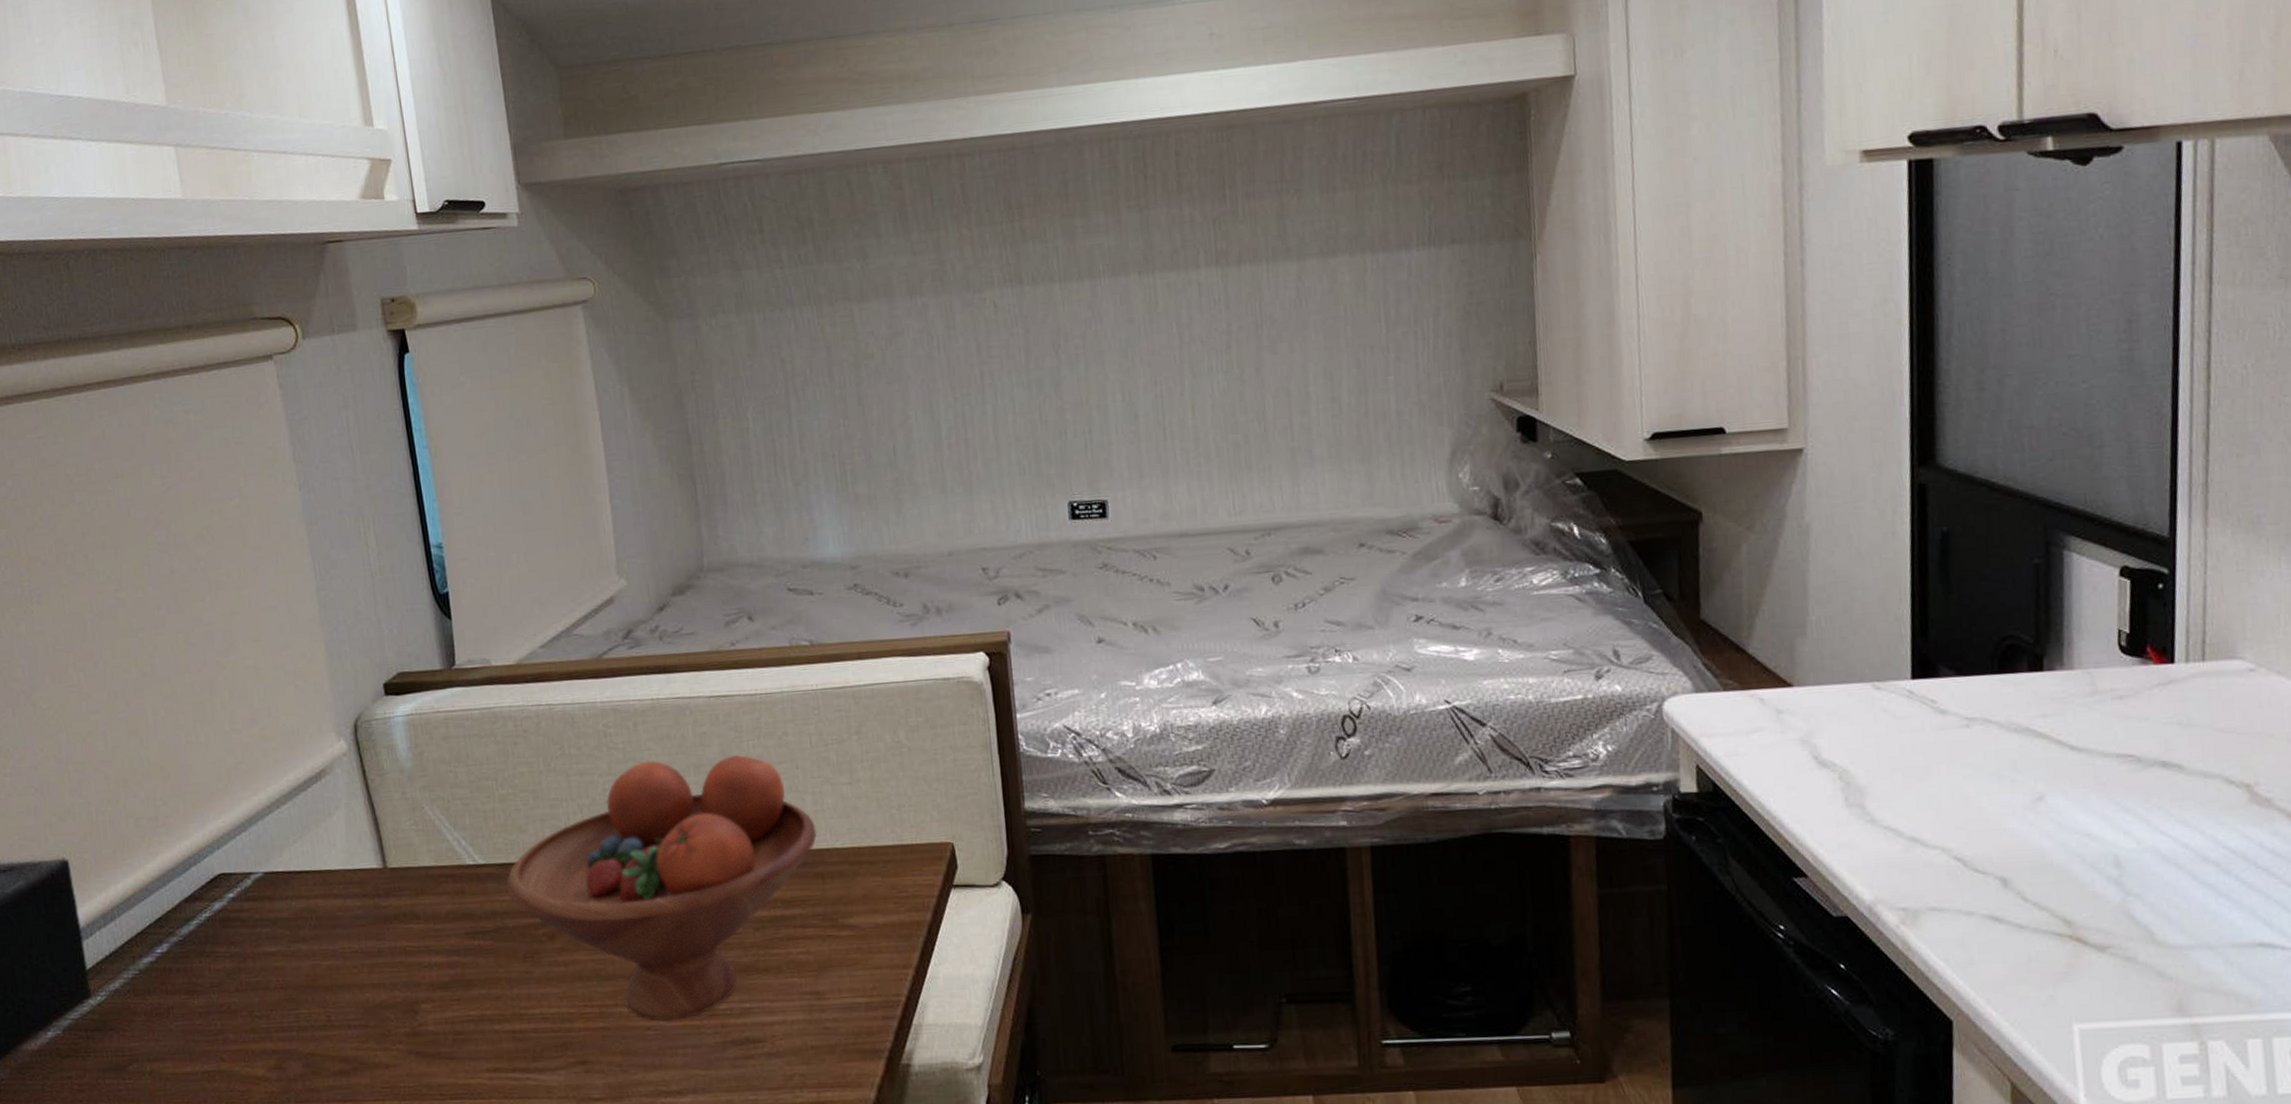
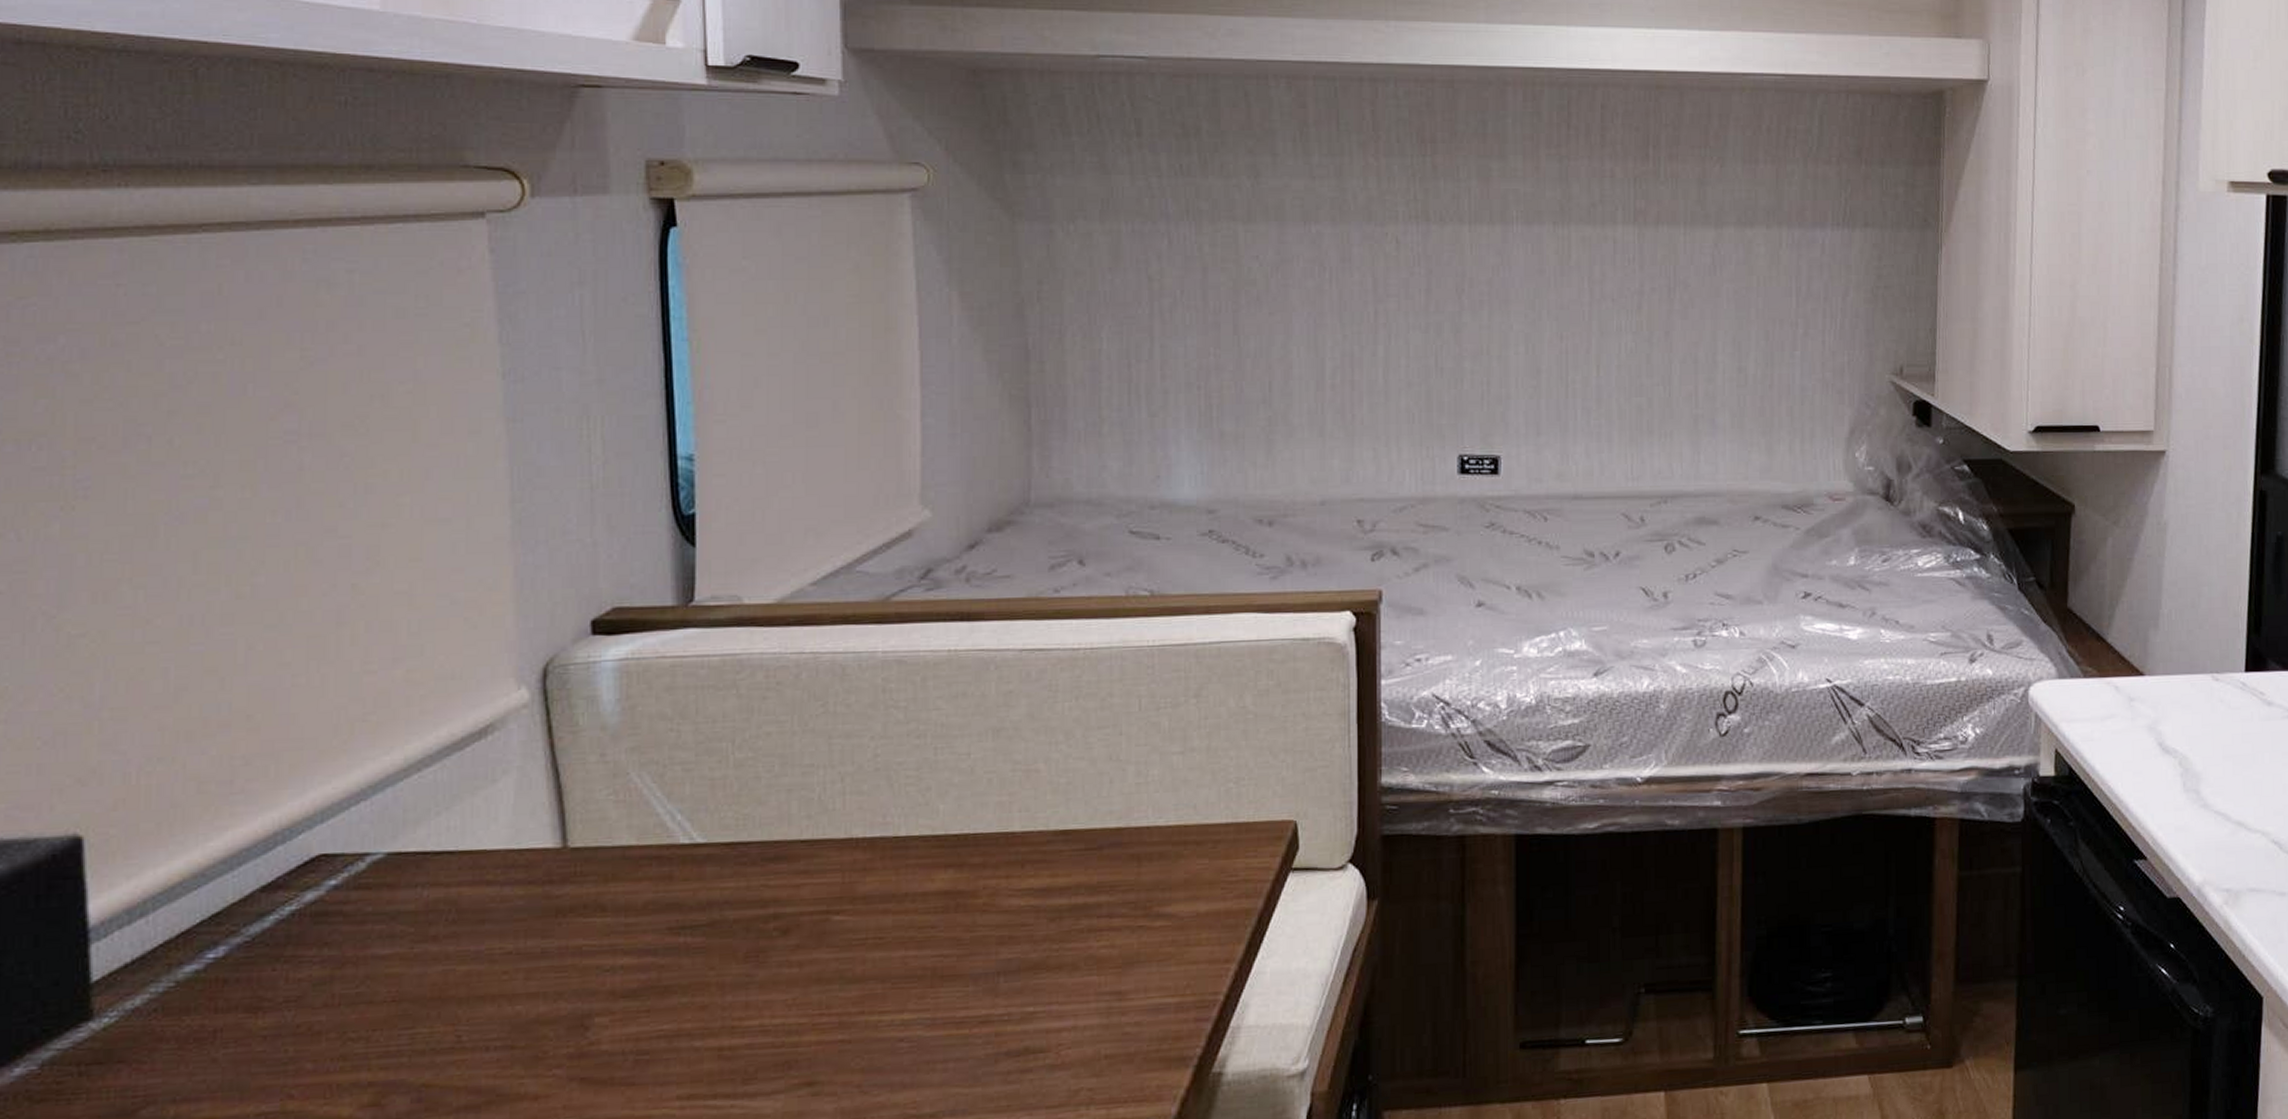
fruit bowl: present [506,755,818,1021] -> none [730,718,1138,1031]

